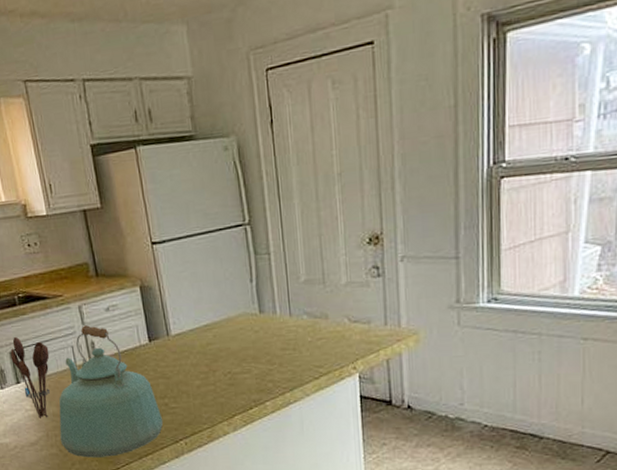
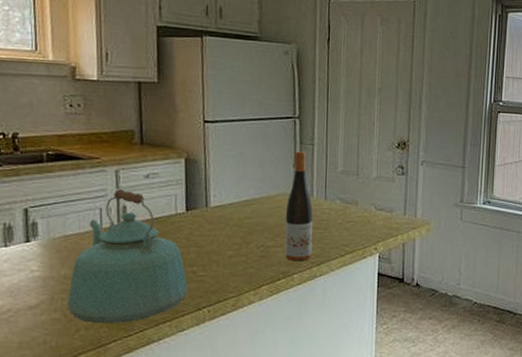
utensil holder: present [10,336,51,420] -> none [24,193,73,282]
wine bottle: none [248,263,283,387] -> present [285,151,313,261]

